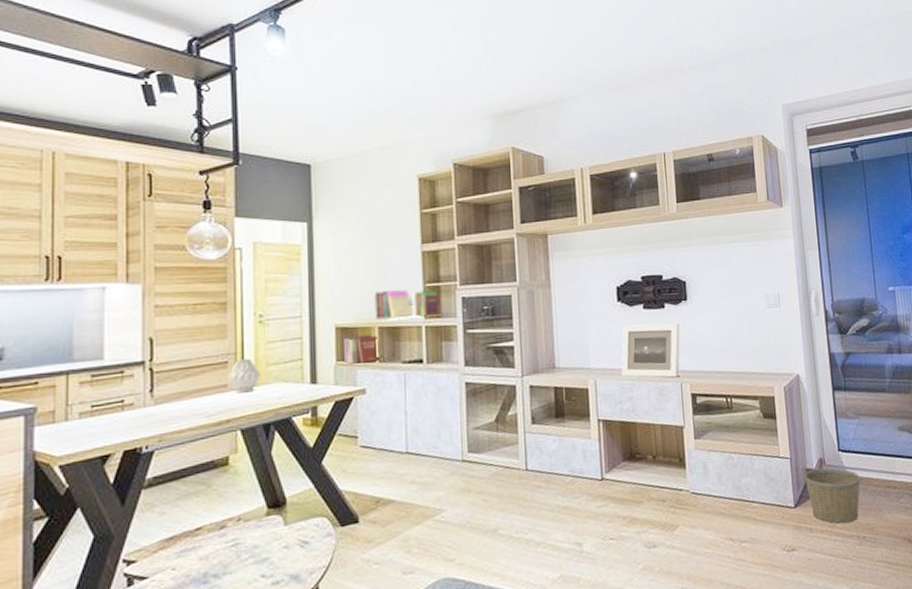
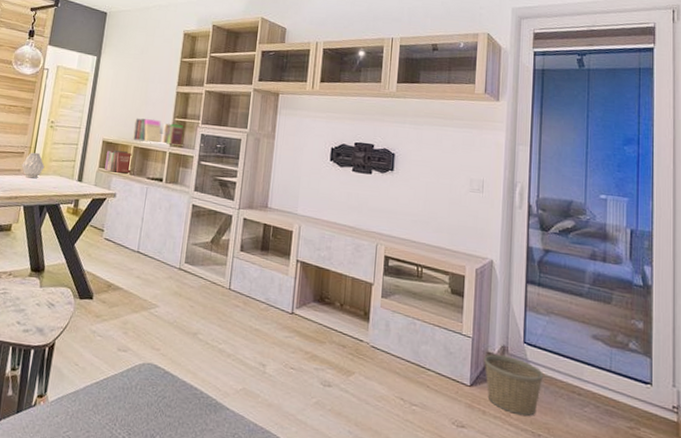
picture frame: present [621,323,680,378] -> none [324,183,383,238]

